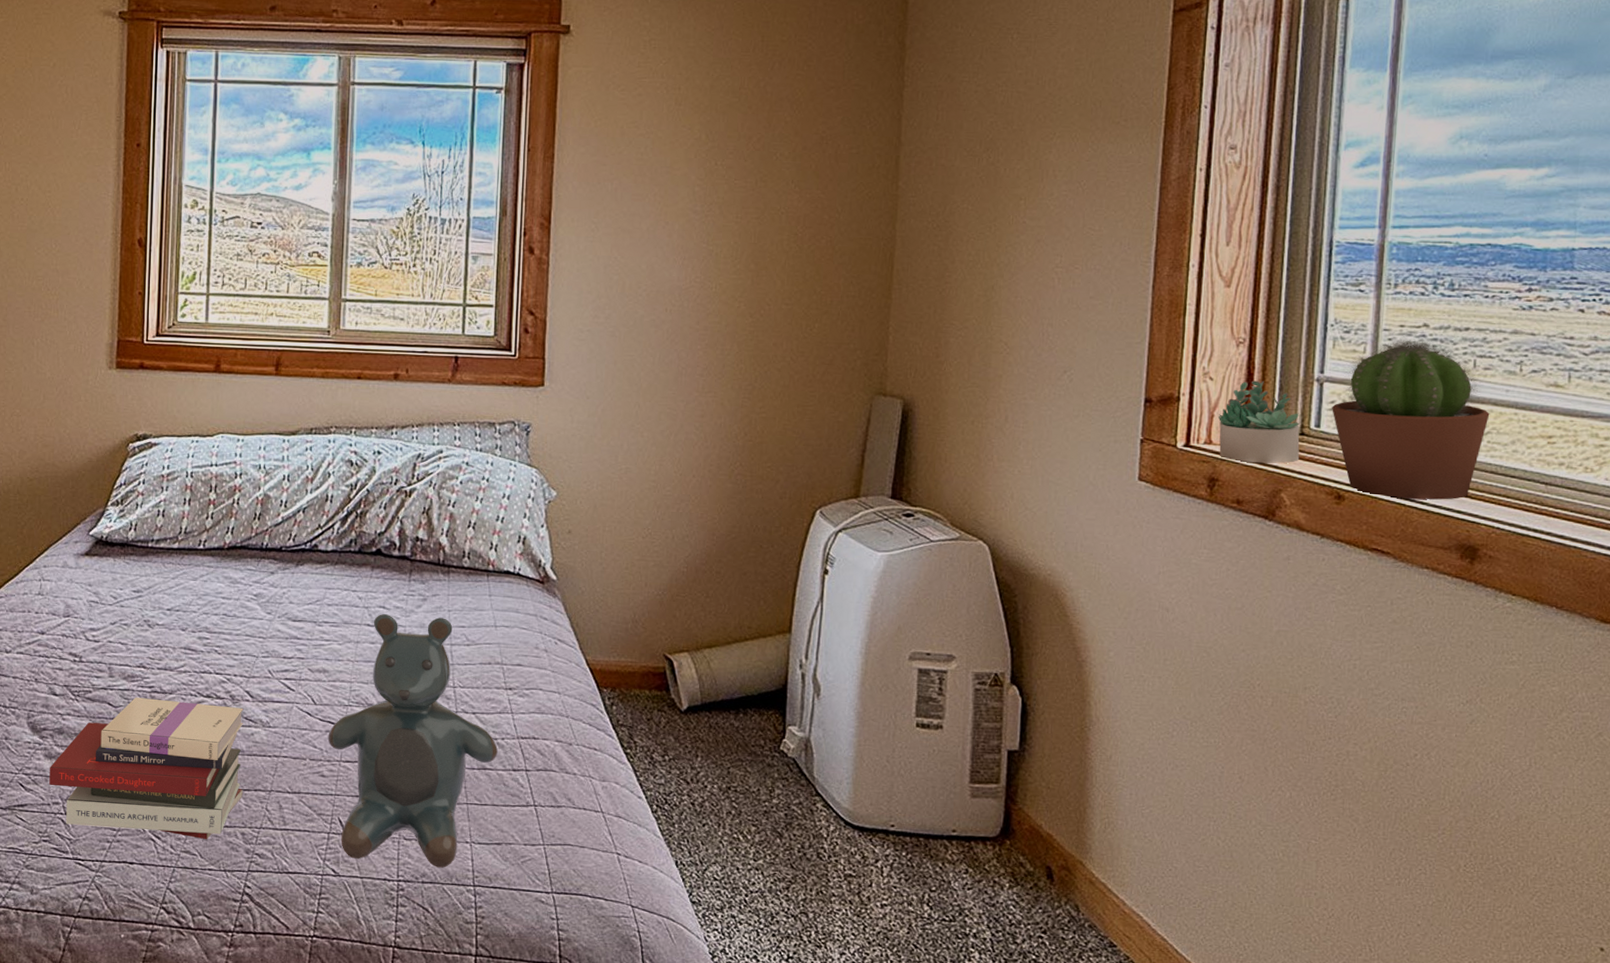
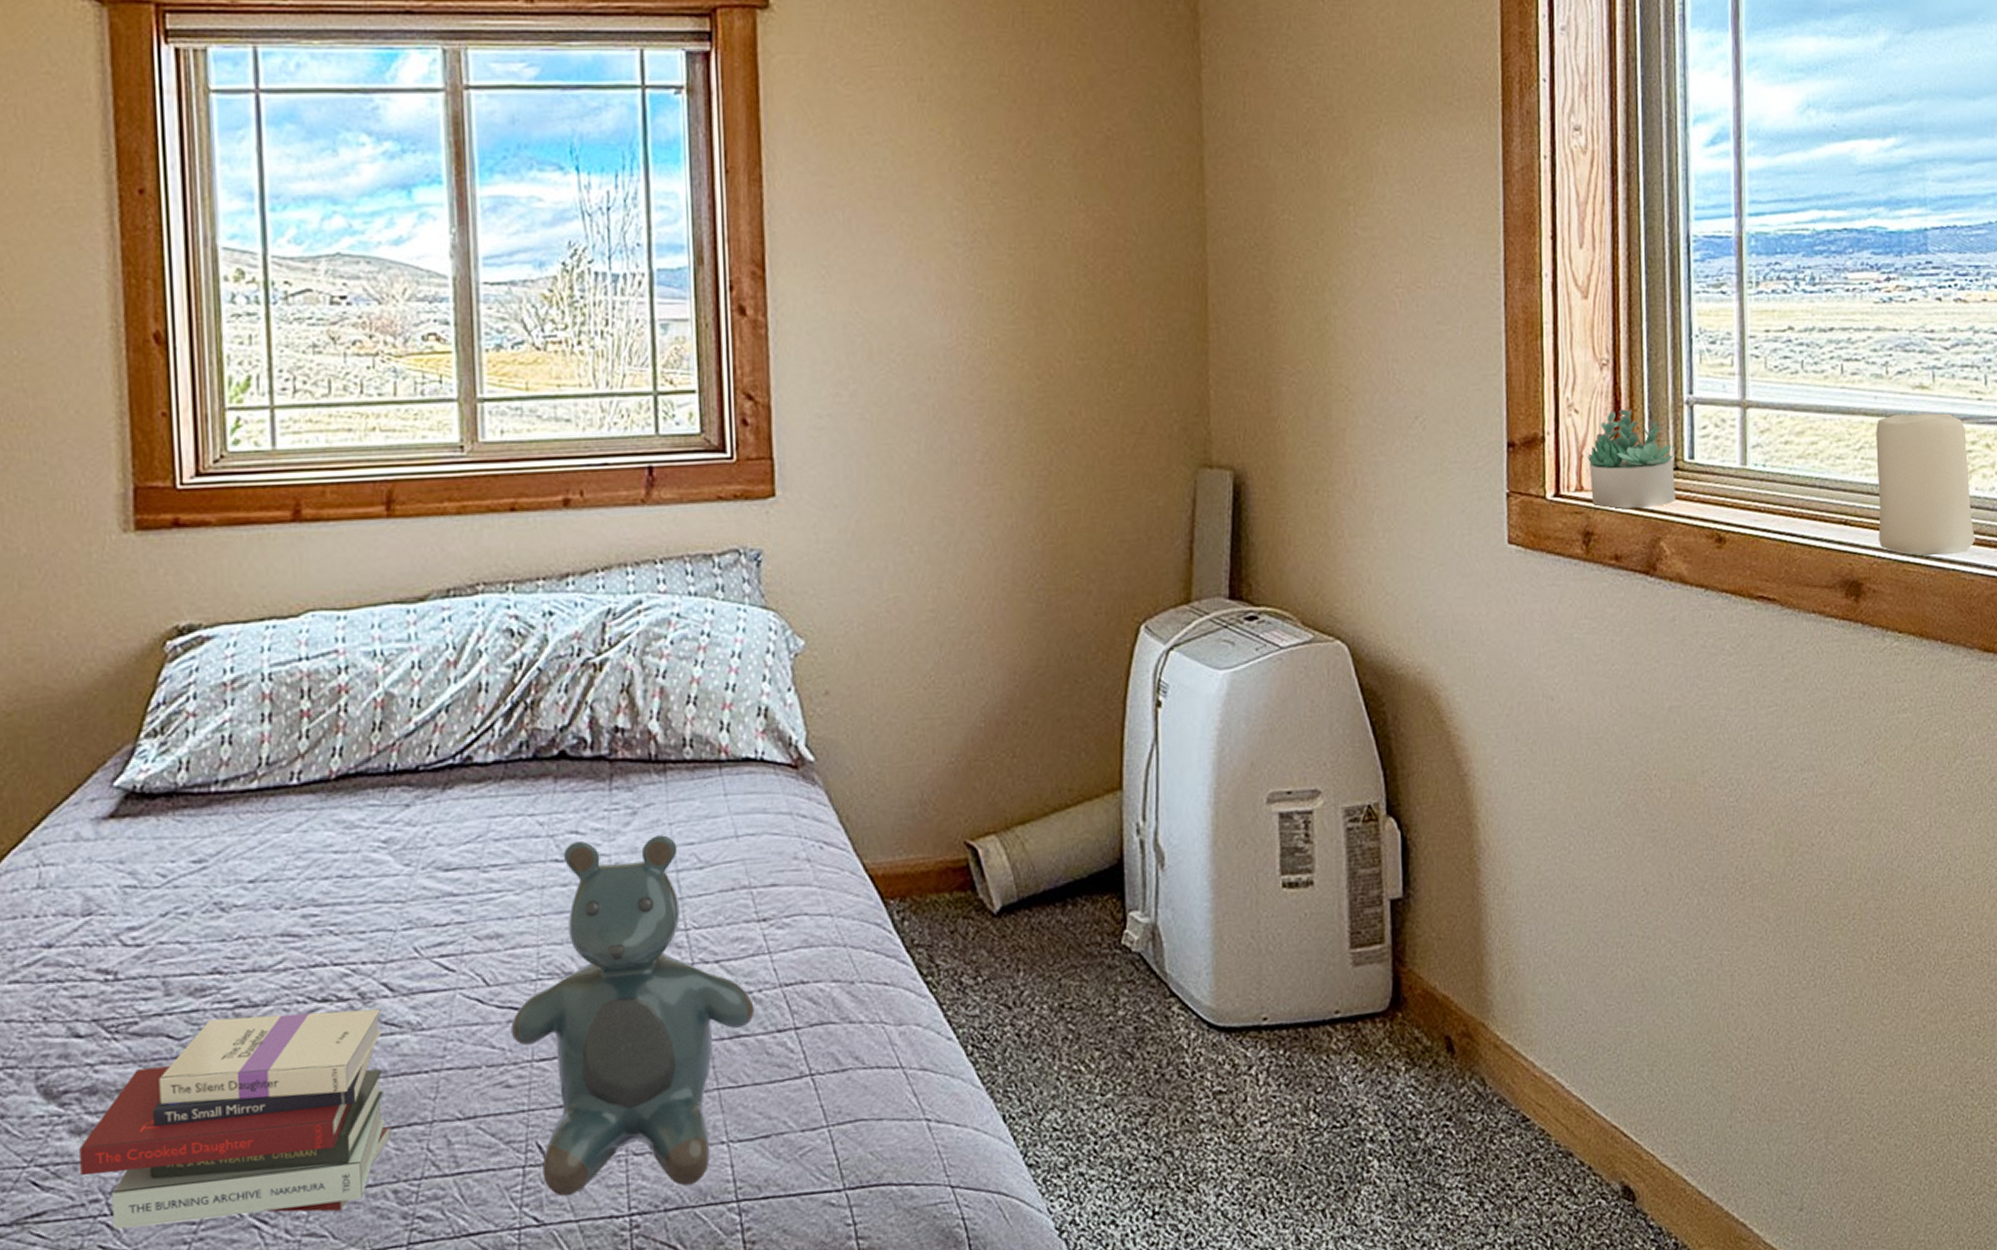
potted cactus: present [1332,338,1490,500] -> none [1704,343,1861,534]
candle: none [1499,407,1602,534] -> present [1876,413,1976,556]

